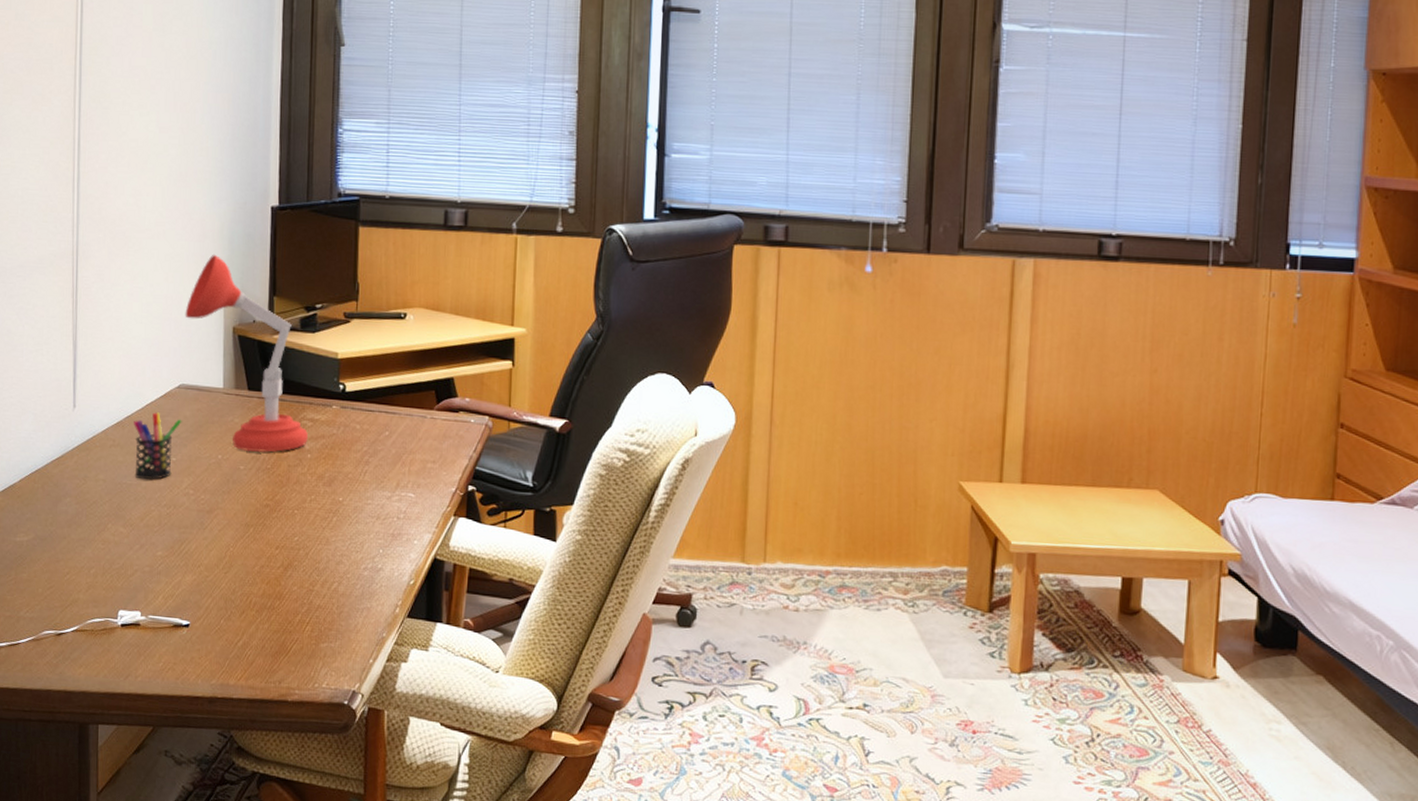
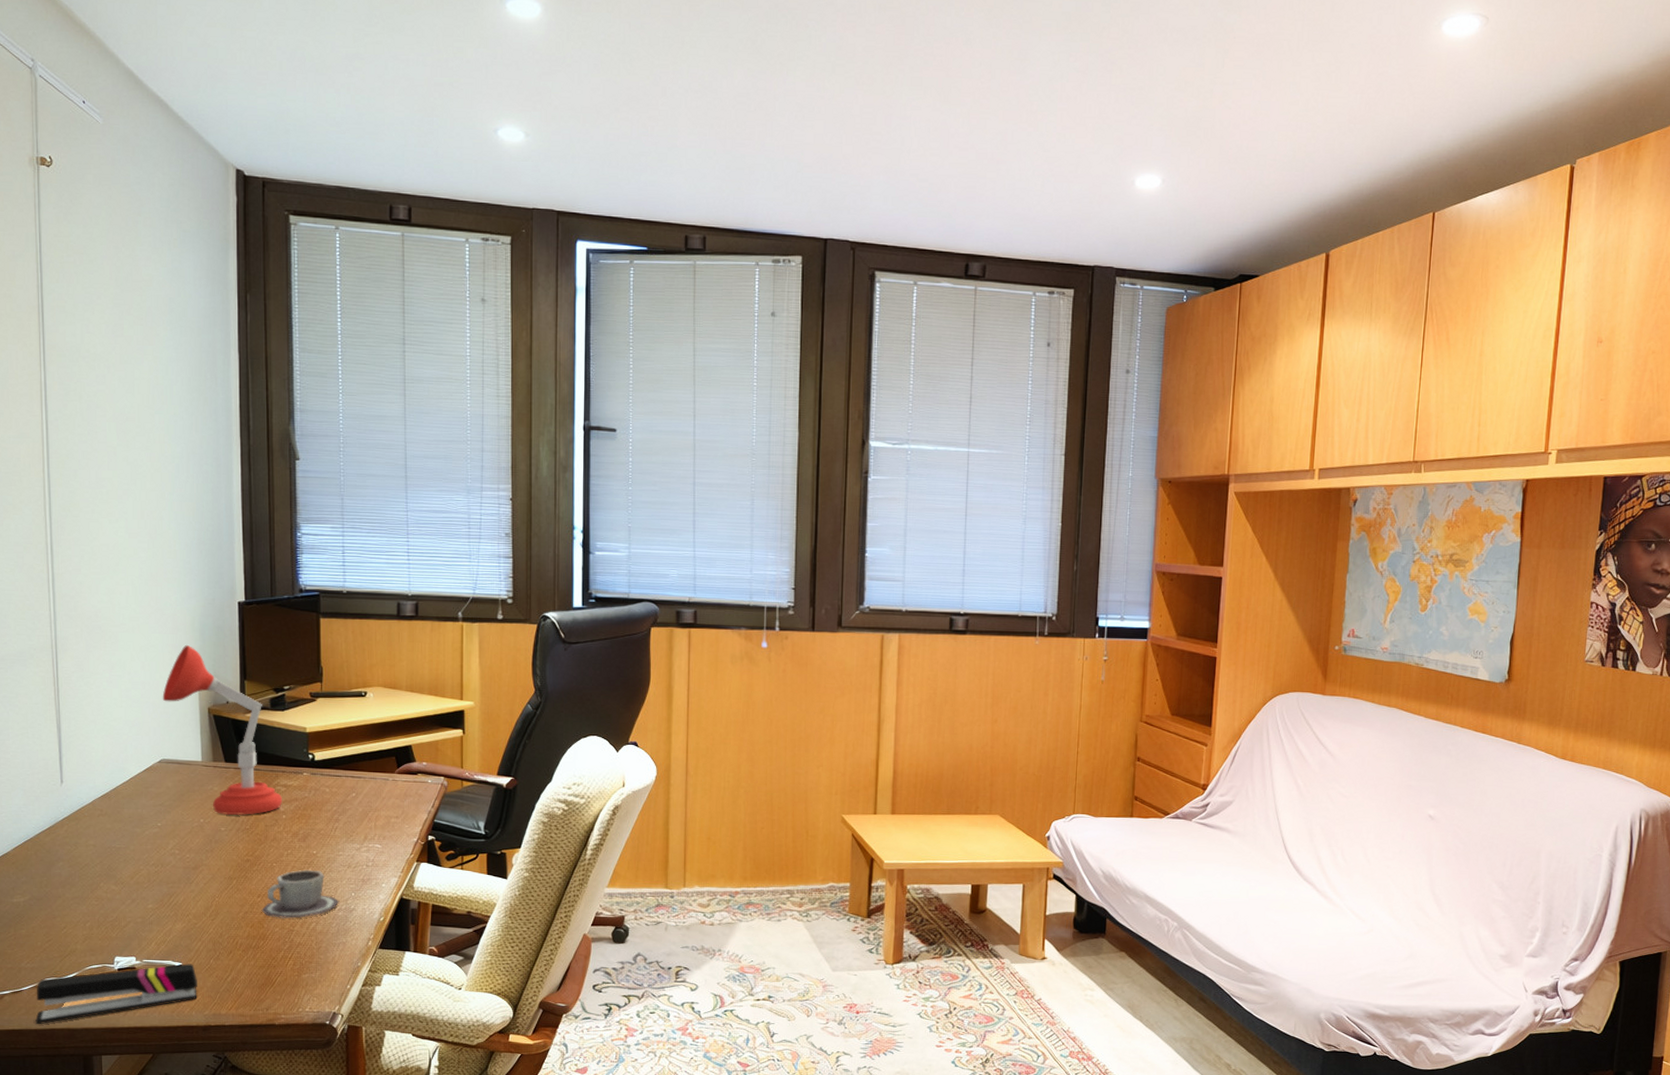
stapler: none [31,623,205,684] -> present [35,963,197,1025]
pen holder: present [134,412,182,480] -> none [119,784,165,843]
cup: none [279,519,366,576] -> present [261,869,340,919]

